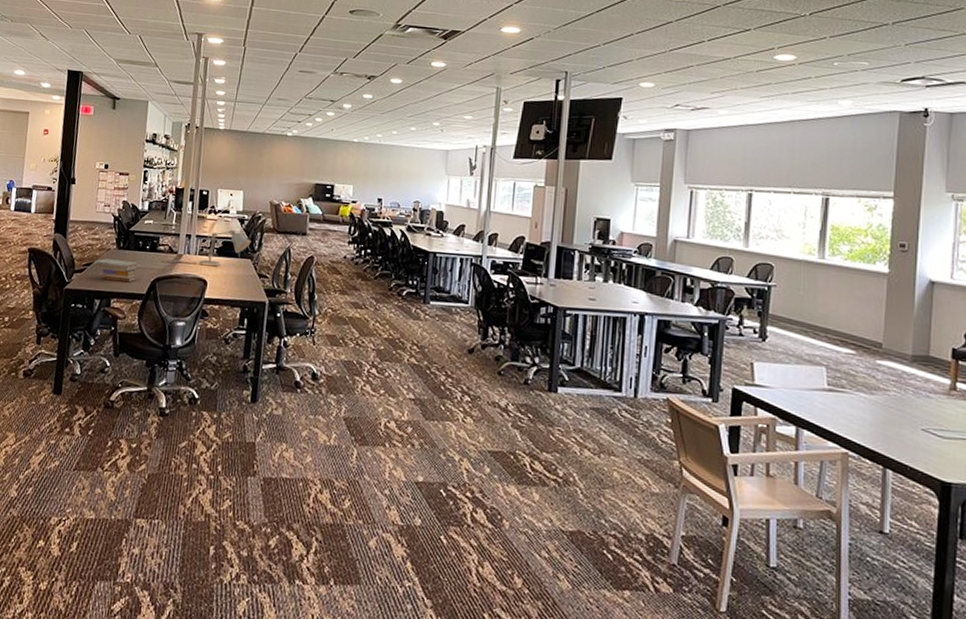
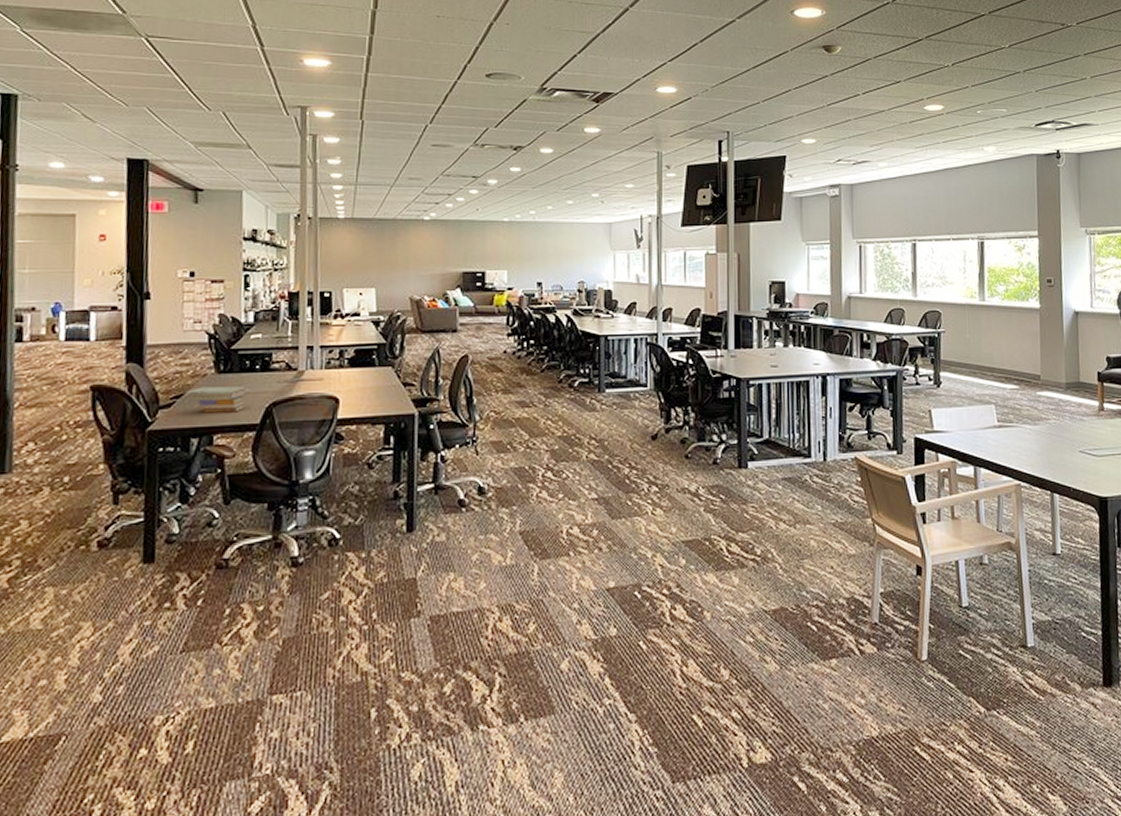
desk lamp: present [199,229,251,267] -> none [327,334,391,381]

